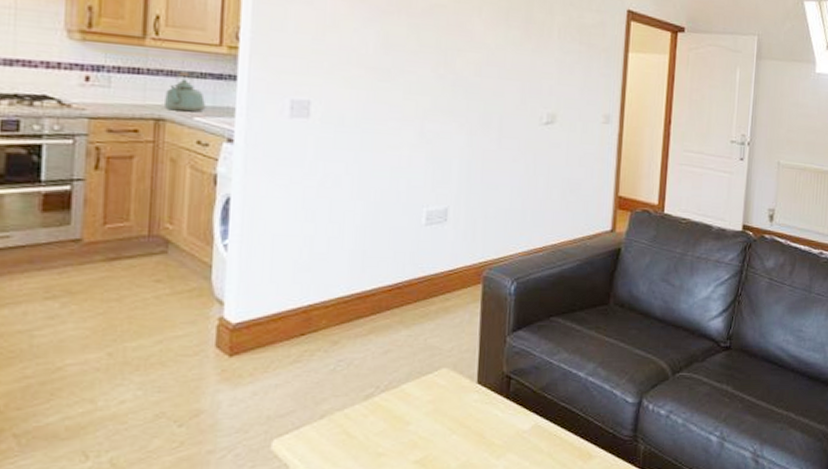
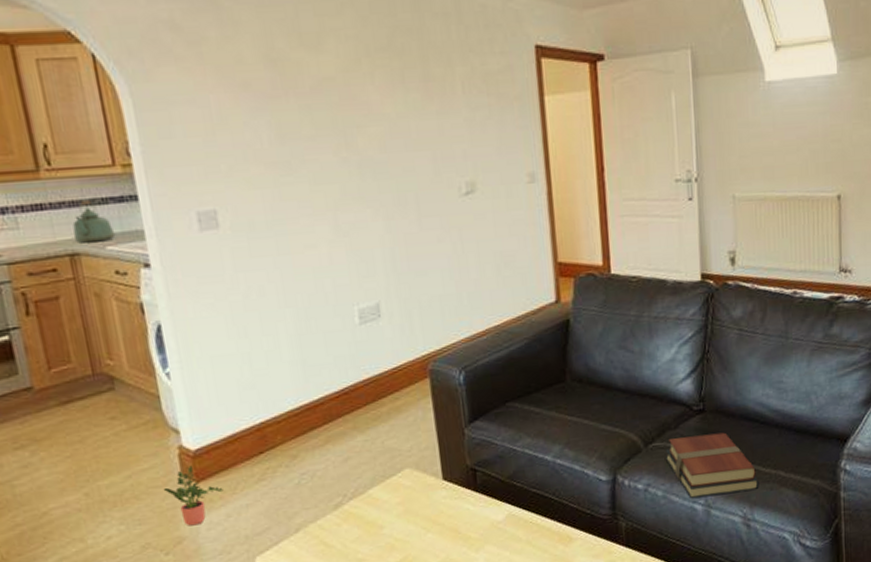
potted plant: none [192,338,255,400] -> present [163,465,224,526]
books: none [690,370,771,429] -> present [665,432,759,498]

